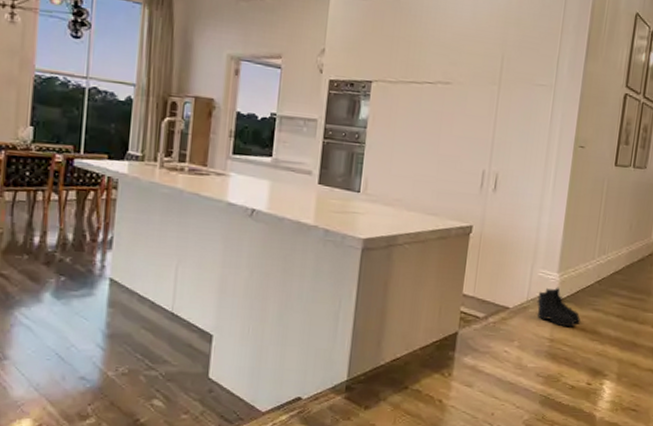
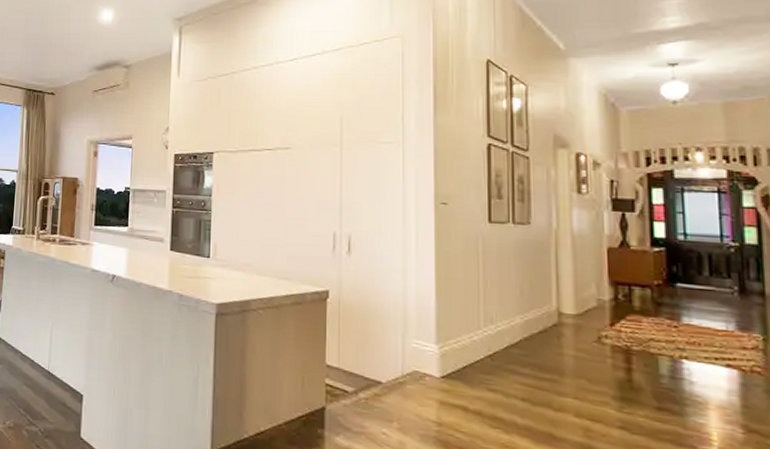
boots: present [537,287,581,328] -> none [414,360,473,410]

